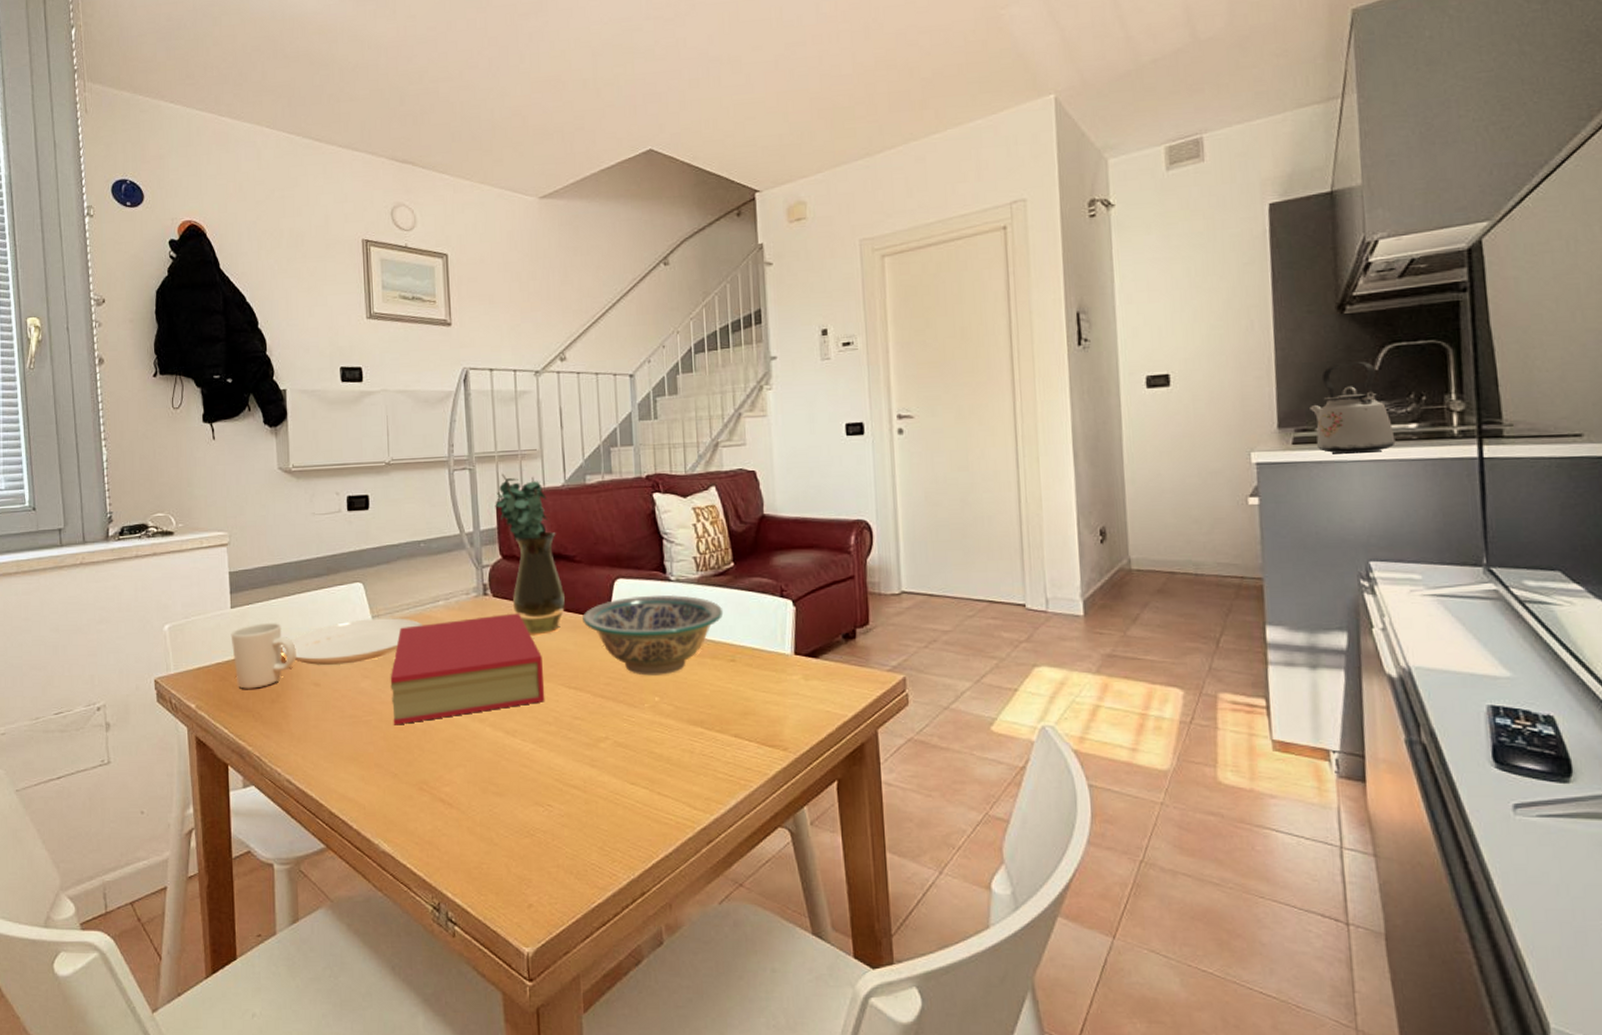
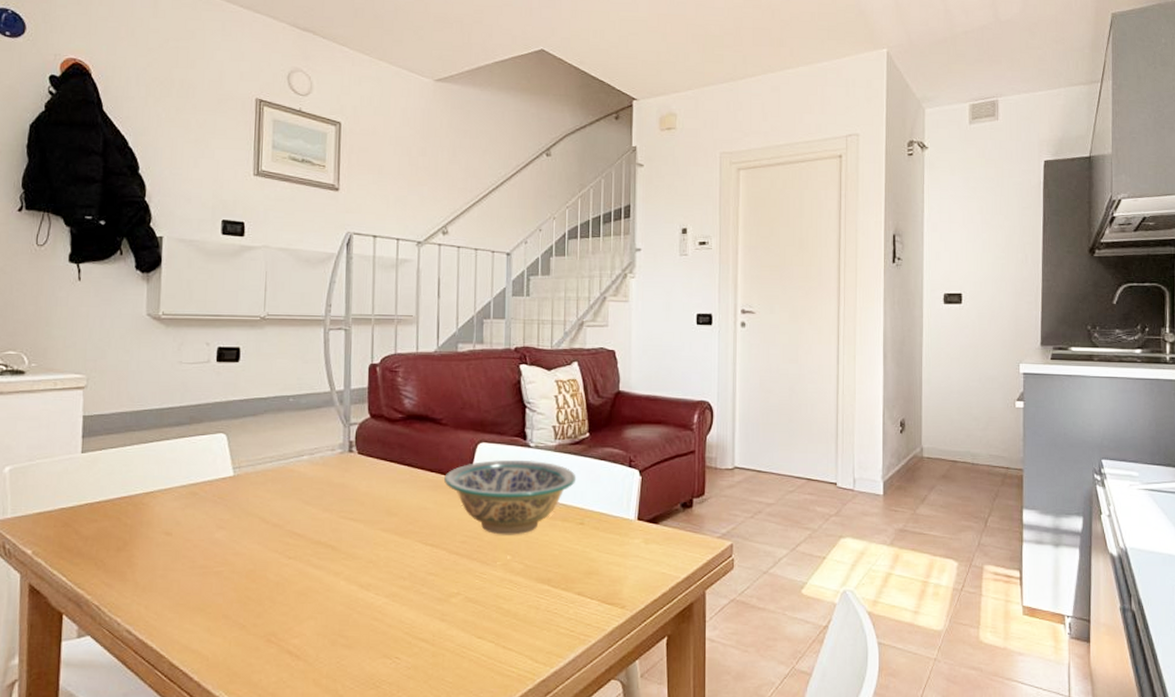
mug: present [230,623,296,689] -> none [78,470,149,536]
plate: present [281,618,422,665] -> none [133,470,284,514]
book: present [390,613,545,725] -> none [245,470,402,577]
vase: present [495,473,566,634] -> none [367,336,430,491]
kettle: present [1309,361,1396,454] -> none [1065,295,1125,371]

